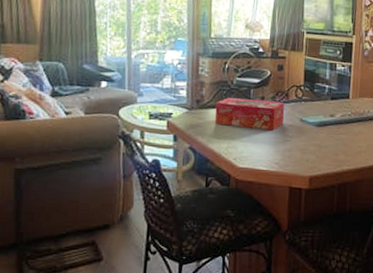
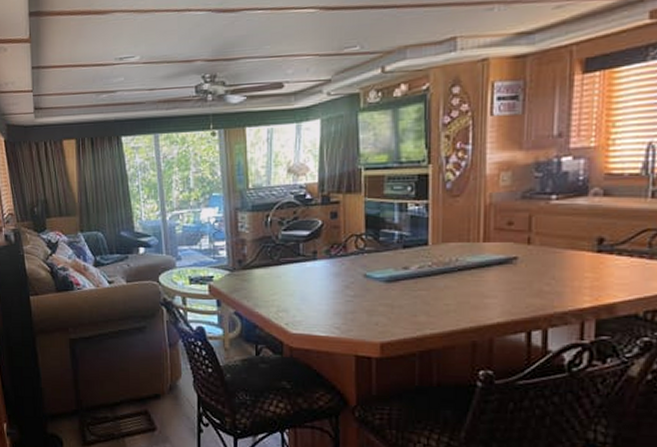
tissue box: present [215,97,285,131] -> none [260,254,343,290]

